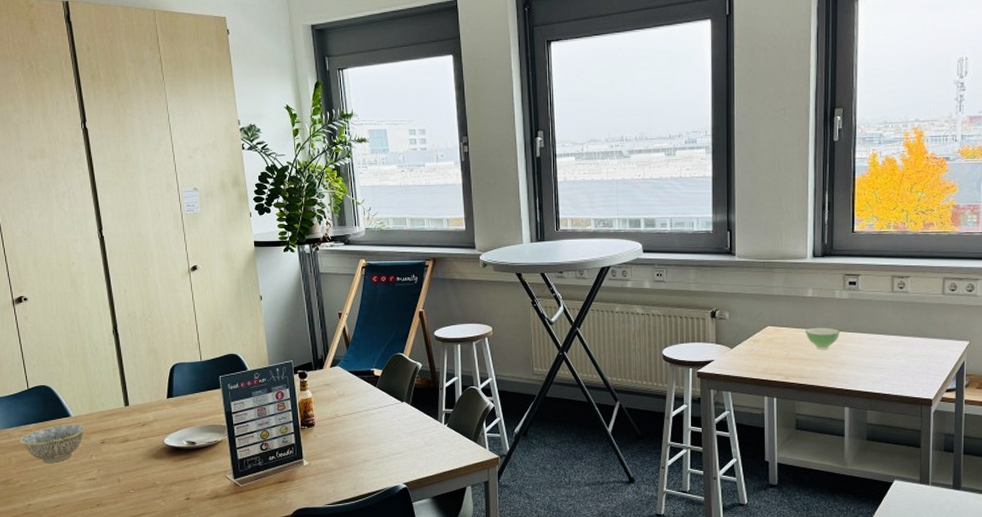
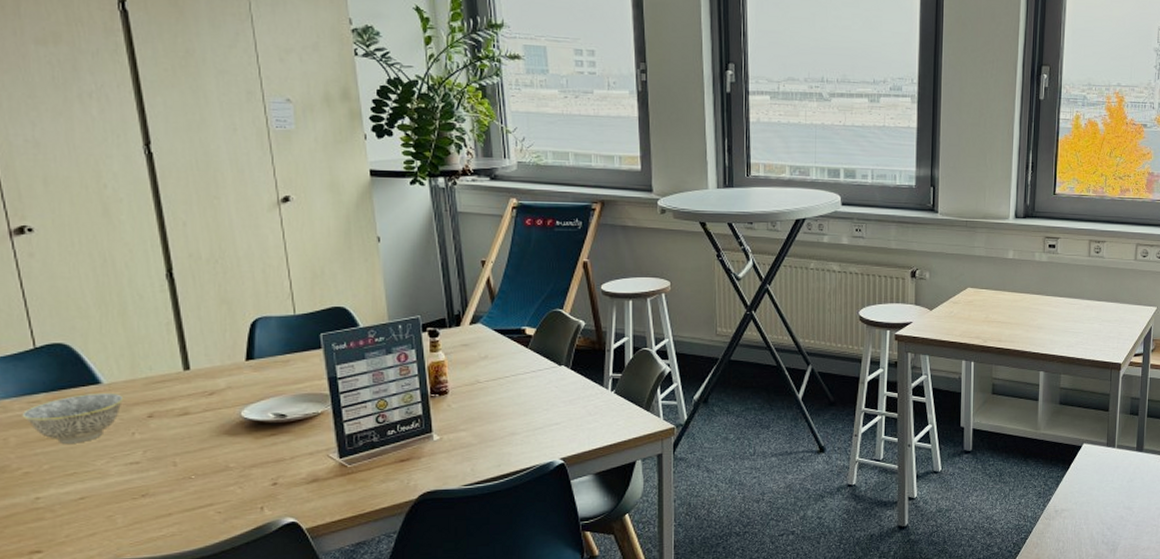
bowl: present [805,327,841,350] -> none [1004,290,1039,313]

